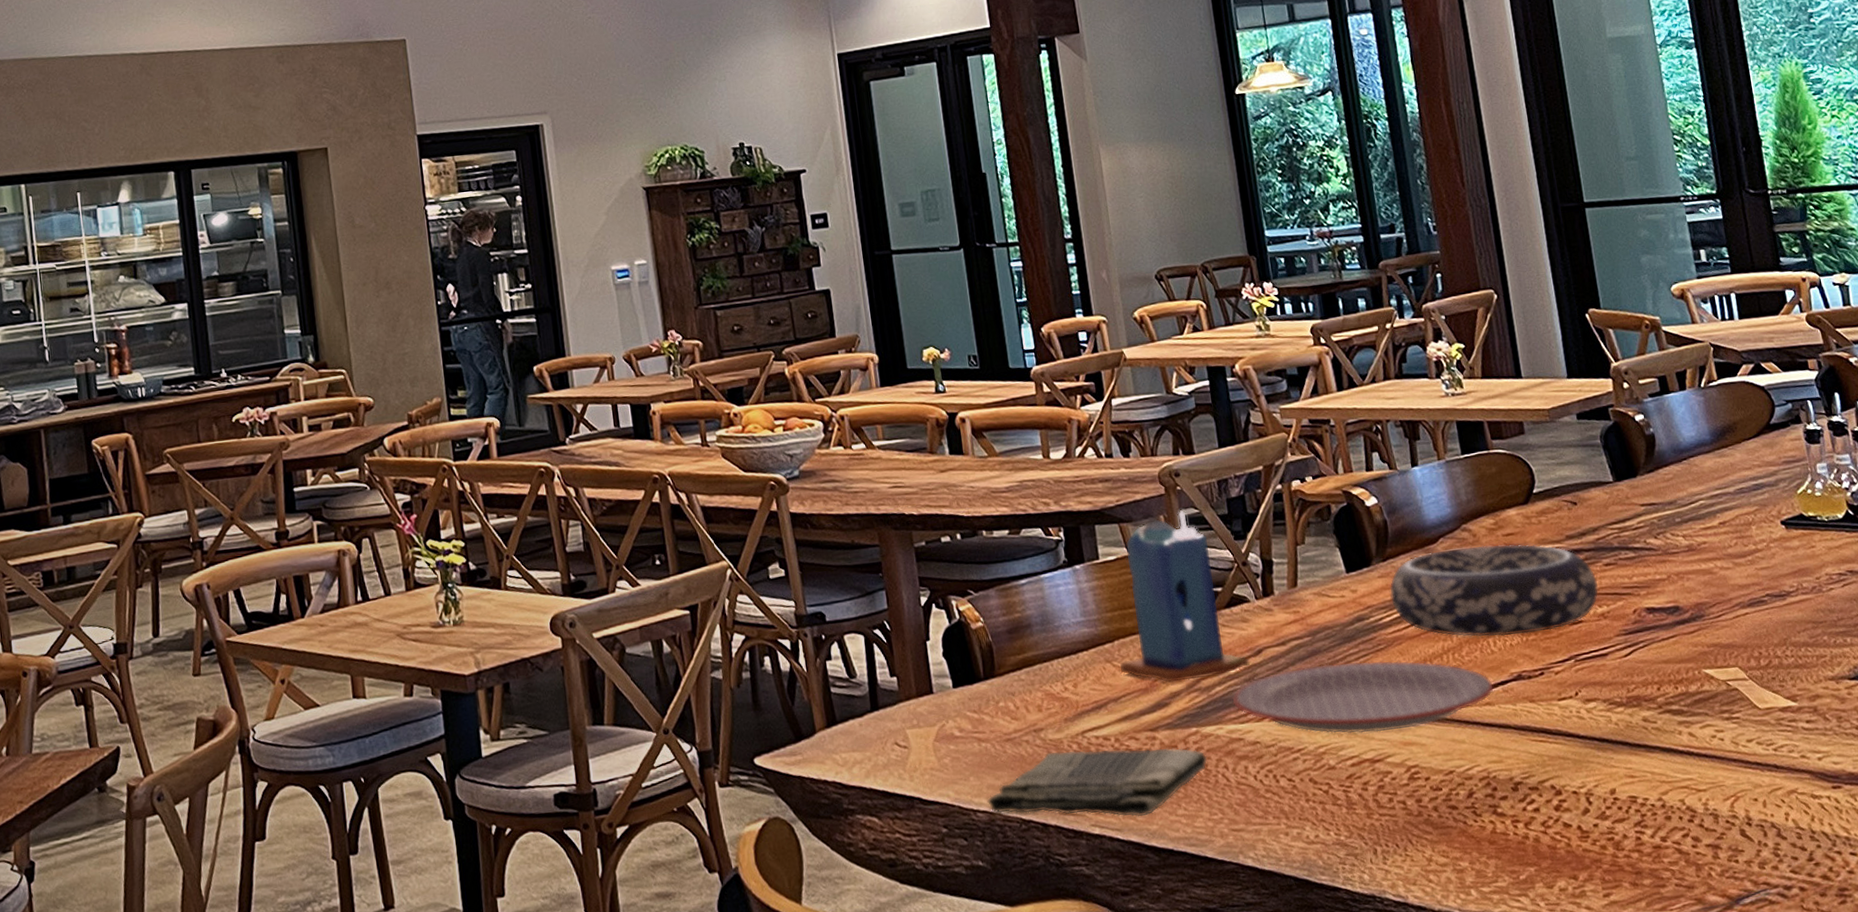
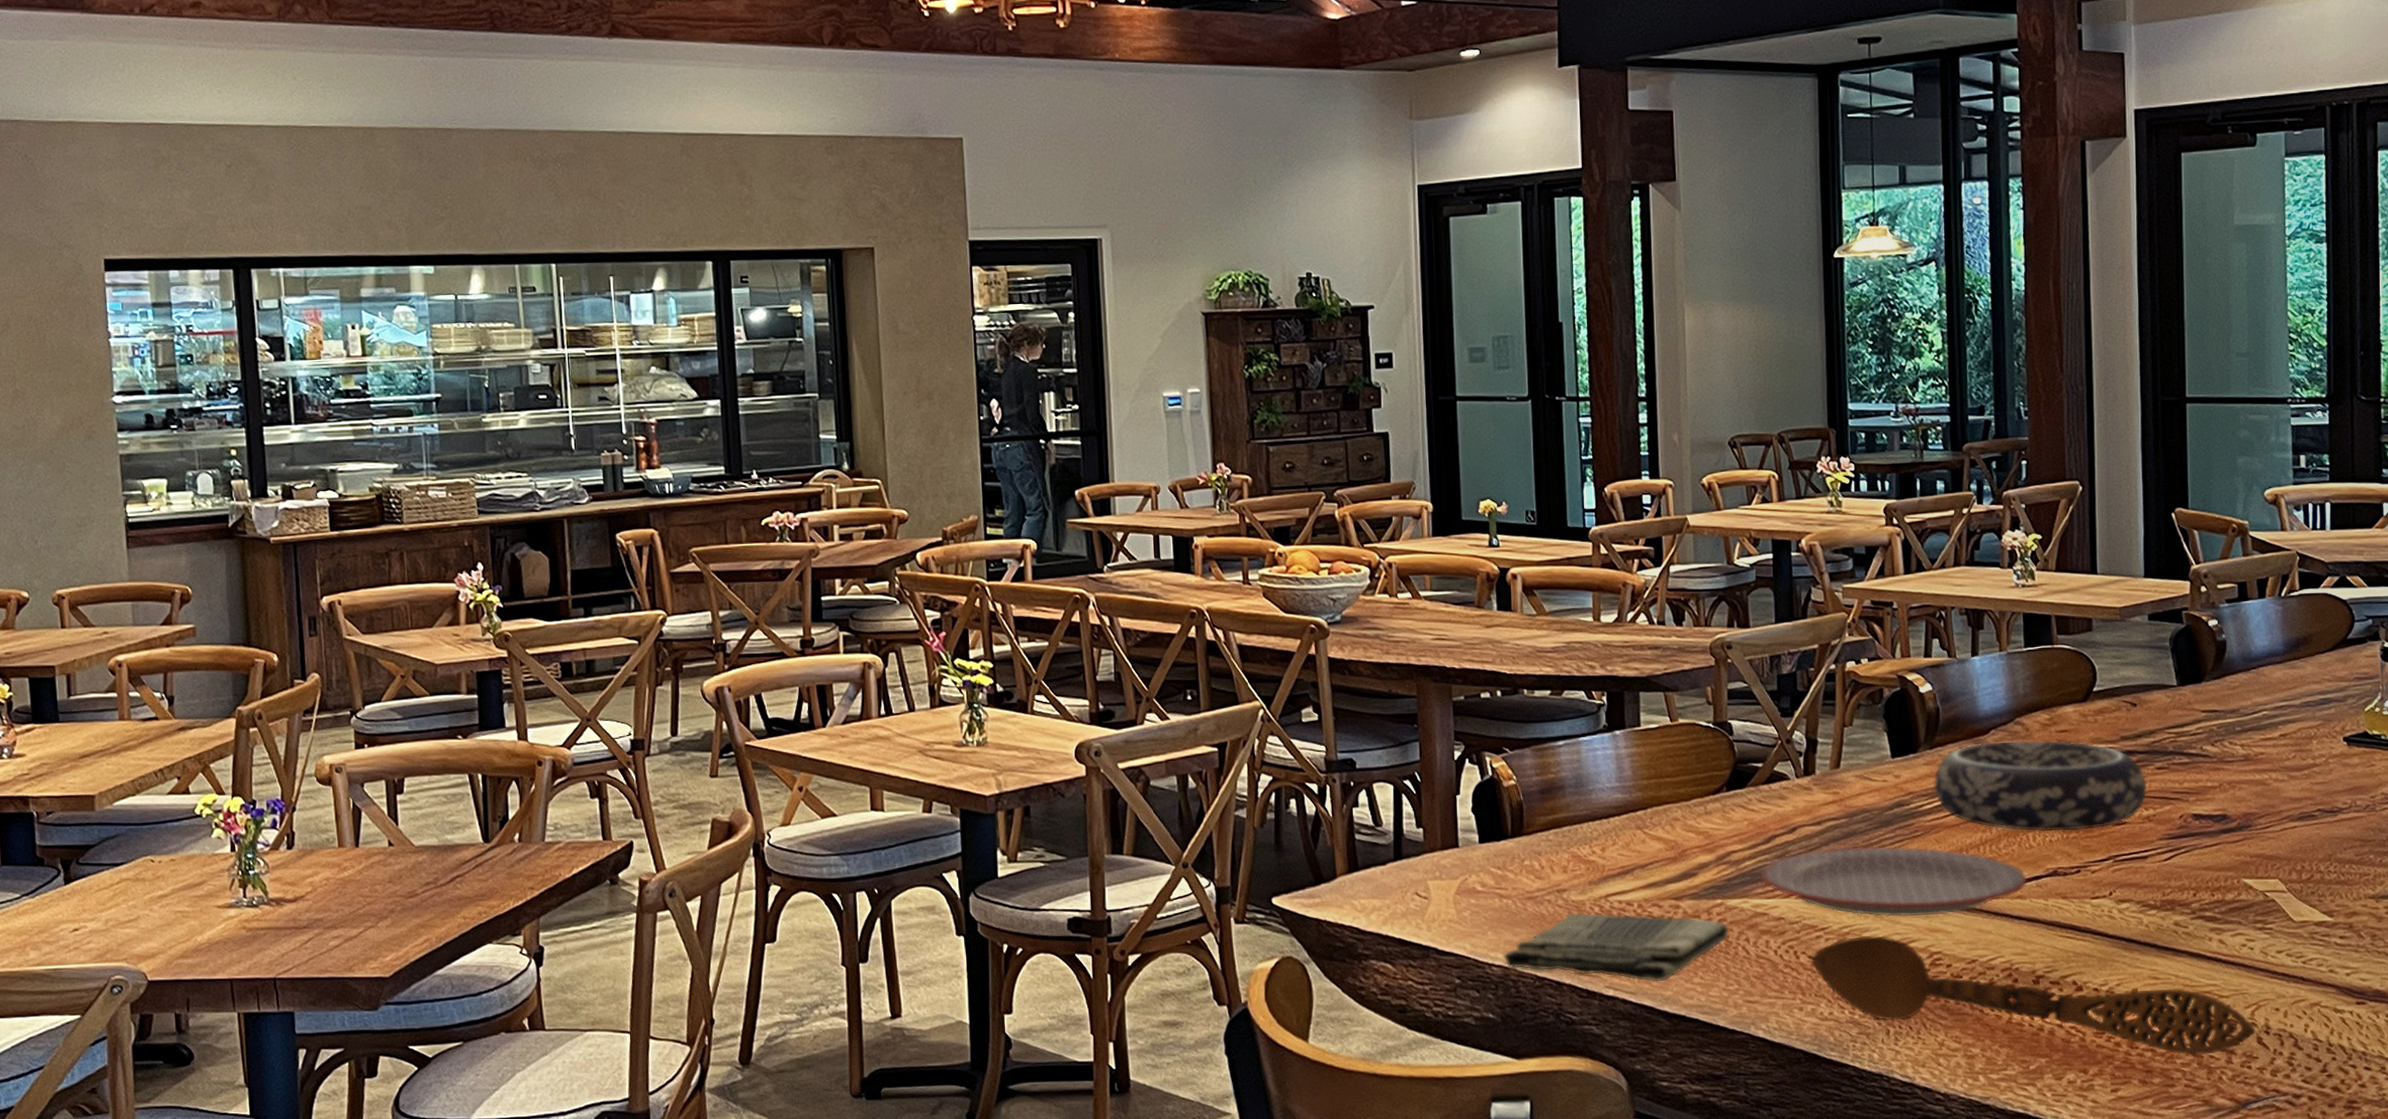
candle: present [1120,510,1250,683] -> none [1651,683,1782,854]
wooden spoon: none [1290,752,1738,854] -> present [1810,935,2256,1056]

